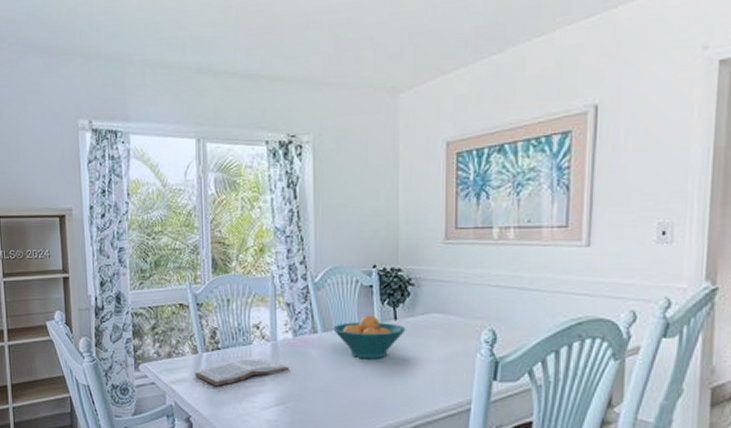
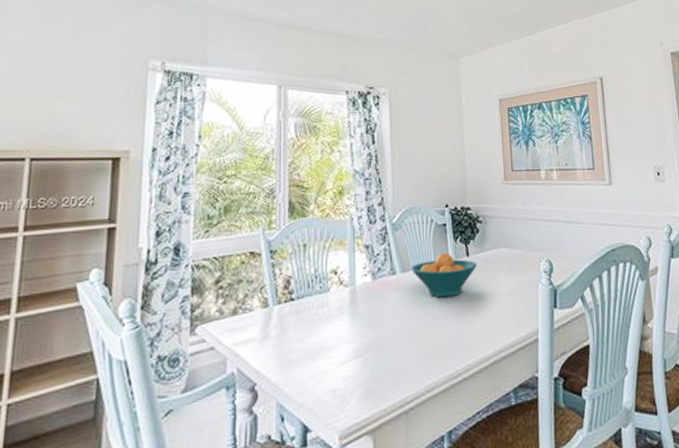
book: present [195,358,290,387] -> none [264,307,369,344]

